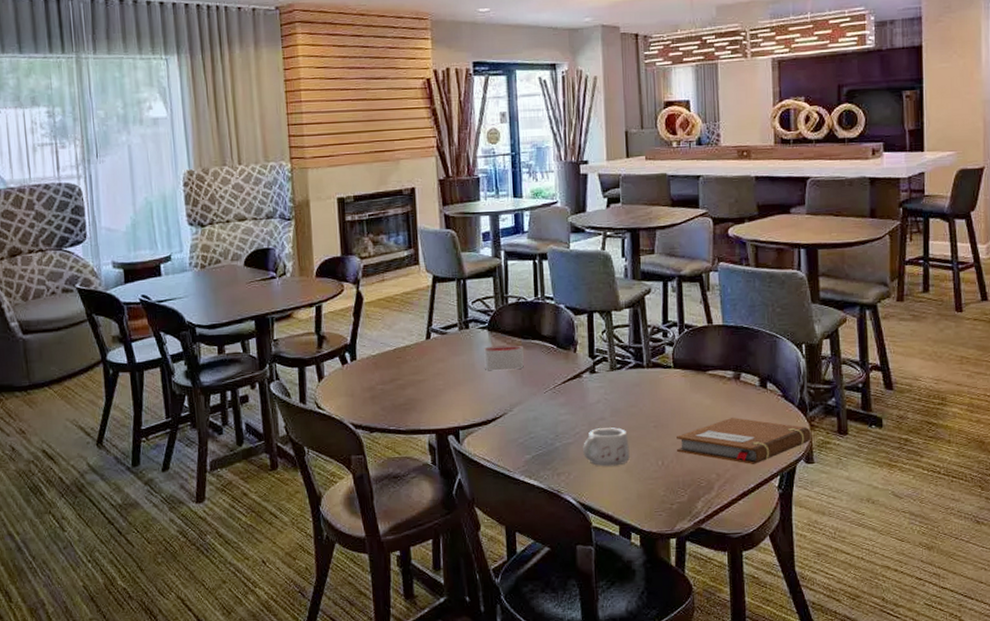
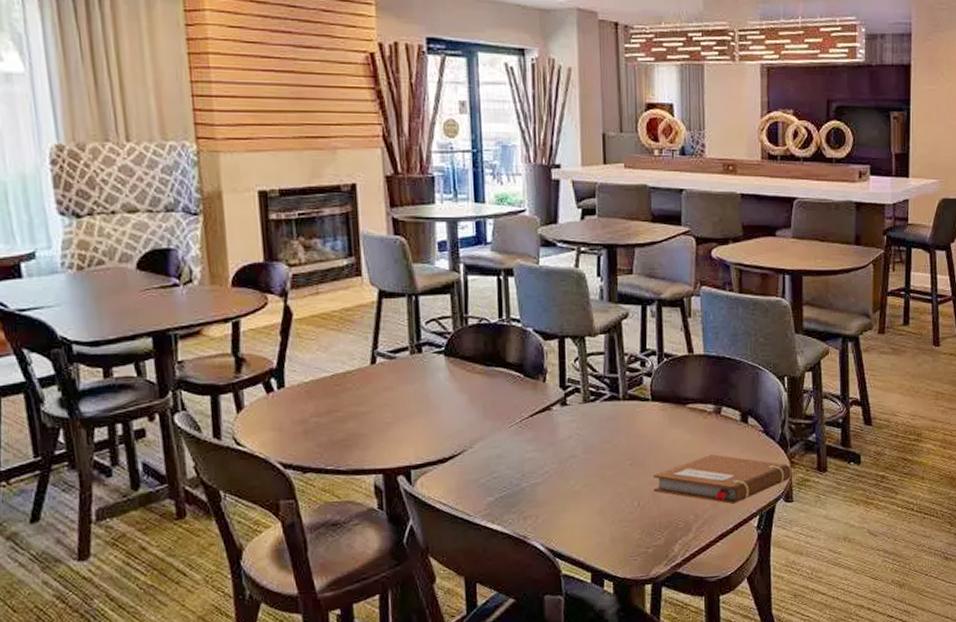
candle: present [484,345,524,371] -> none [440,372,486,402]
mug: present [583,427,630,466] -> none [552,466,603,509]

